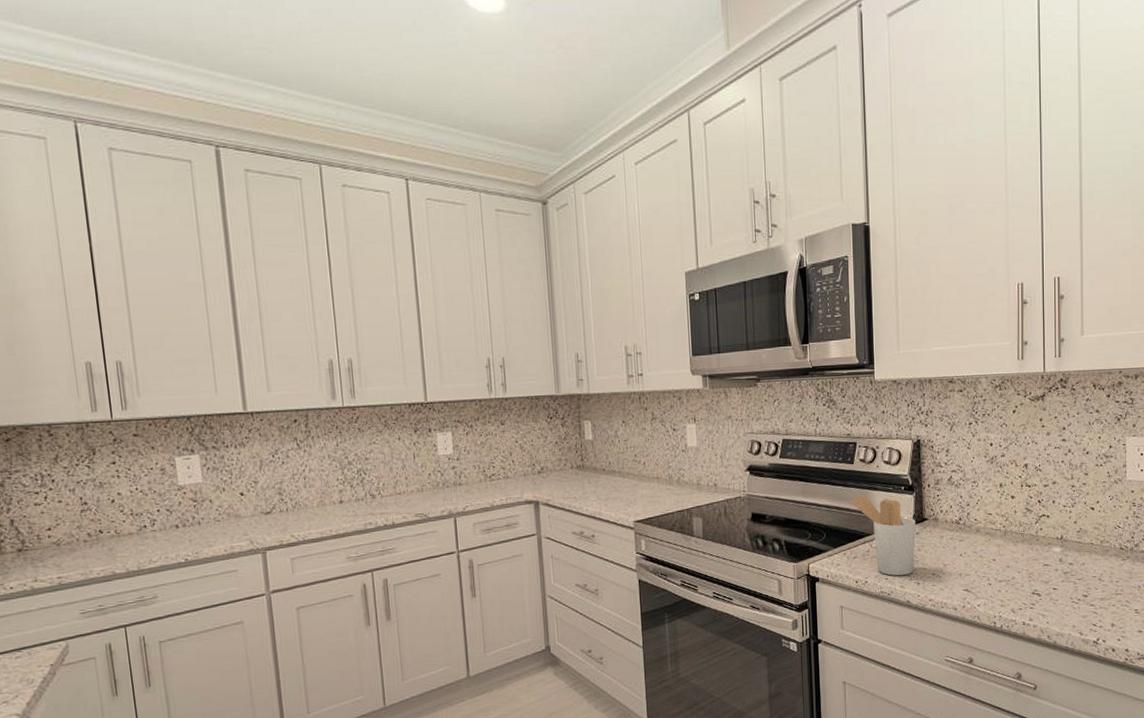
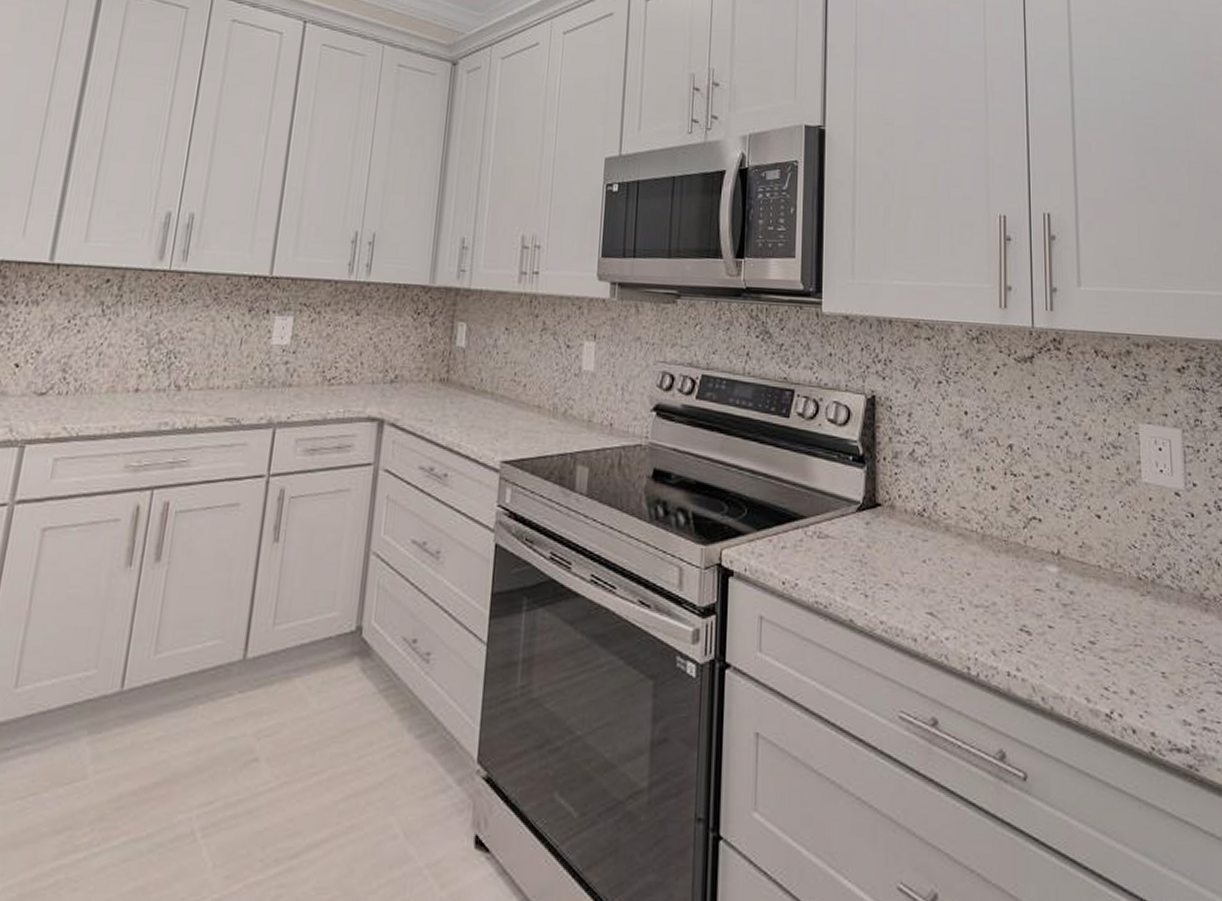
utensil holder: present [850,495,916,576] -> none [782,462,865,582]

